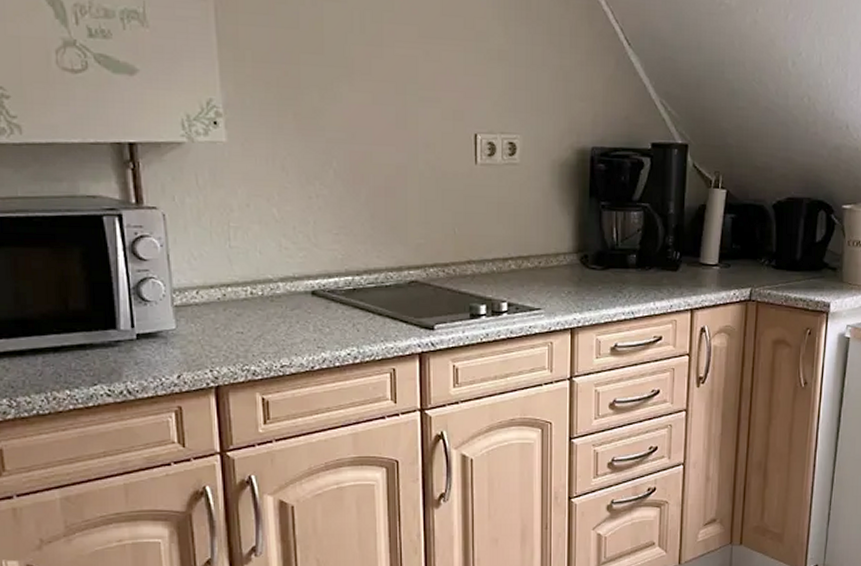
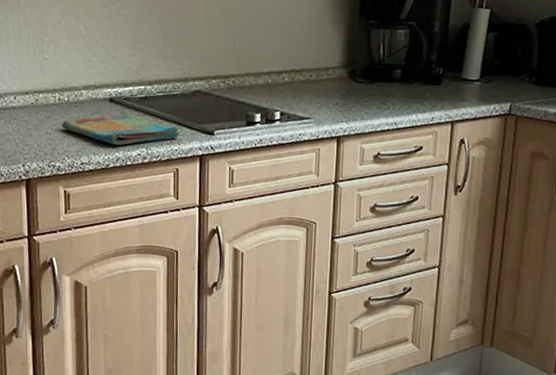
dish towel: none [255,308,396,344] -> present [61,113,180,145]

